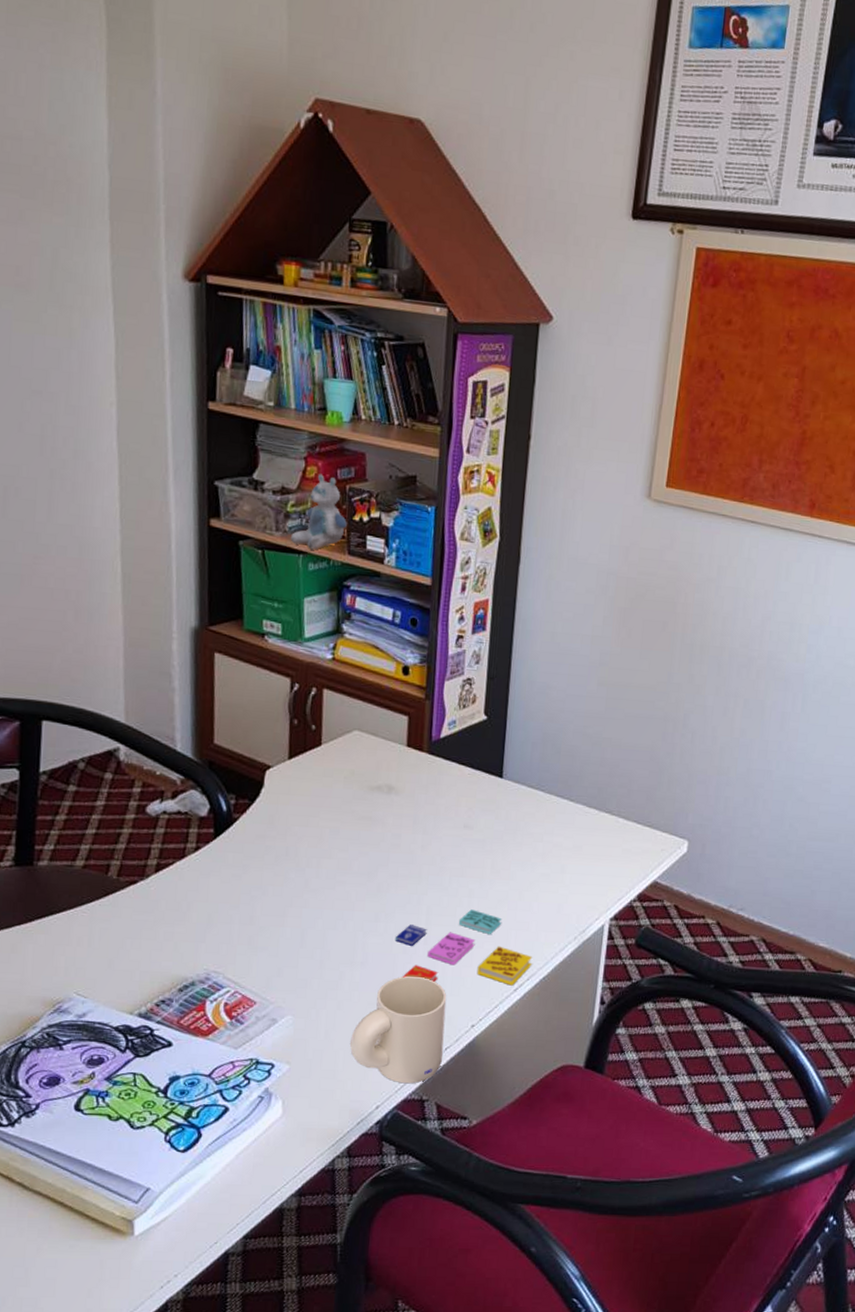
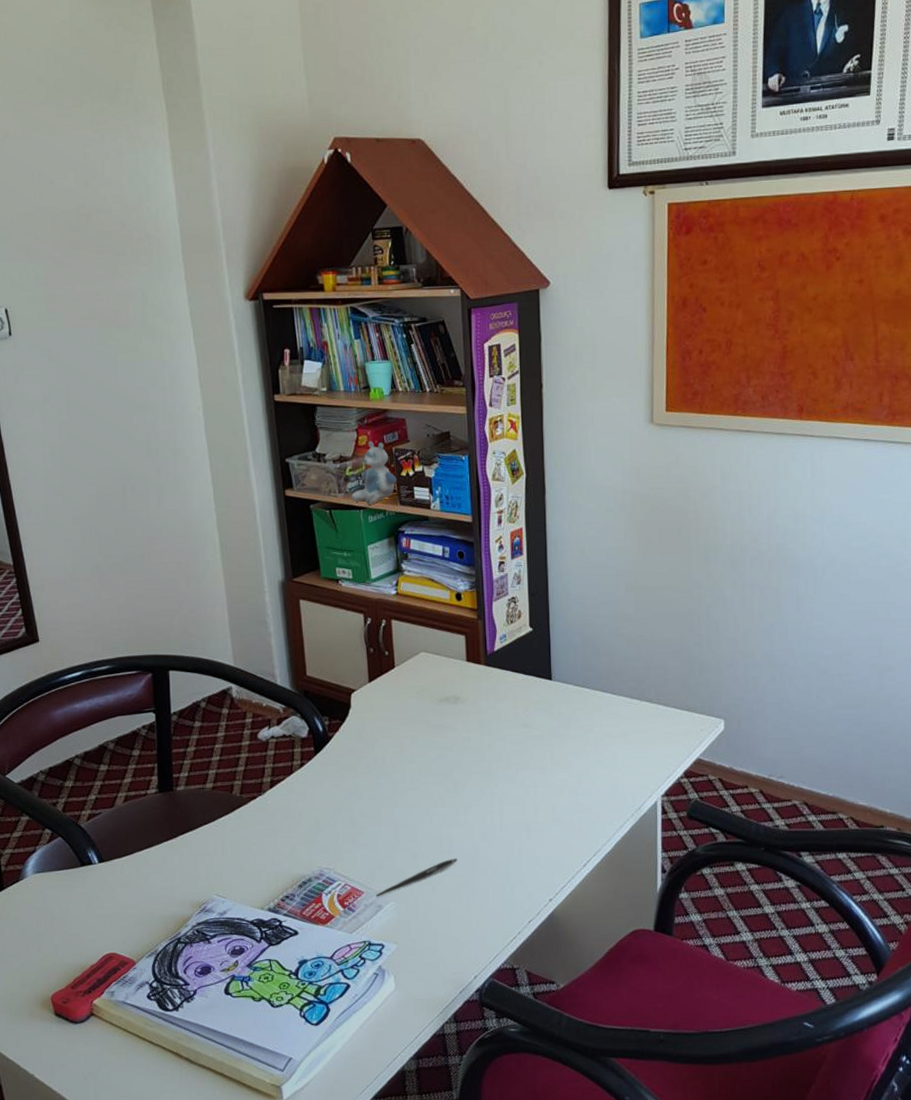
pen: none [271,971,371,1009] -> present [376,858,458,897]
mug: present [349,975,447,1084] -> none [445,859,528,955]
books: present [394,909,533,986] -> none [474,797,597,863]

